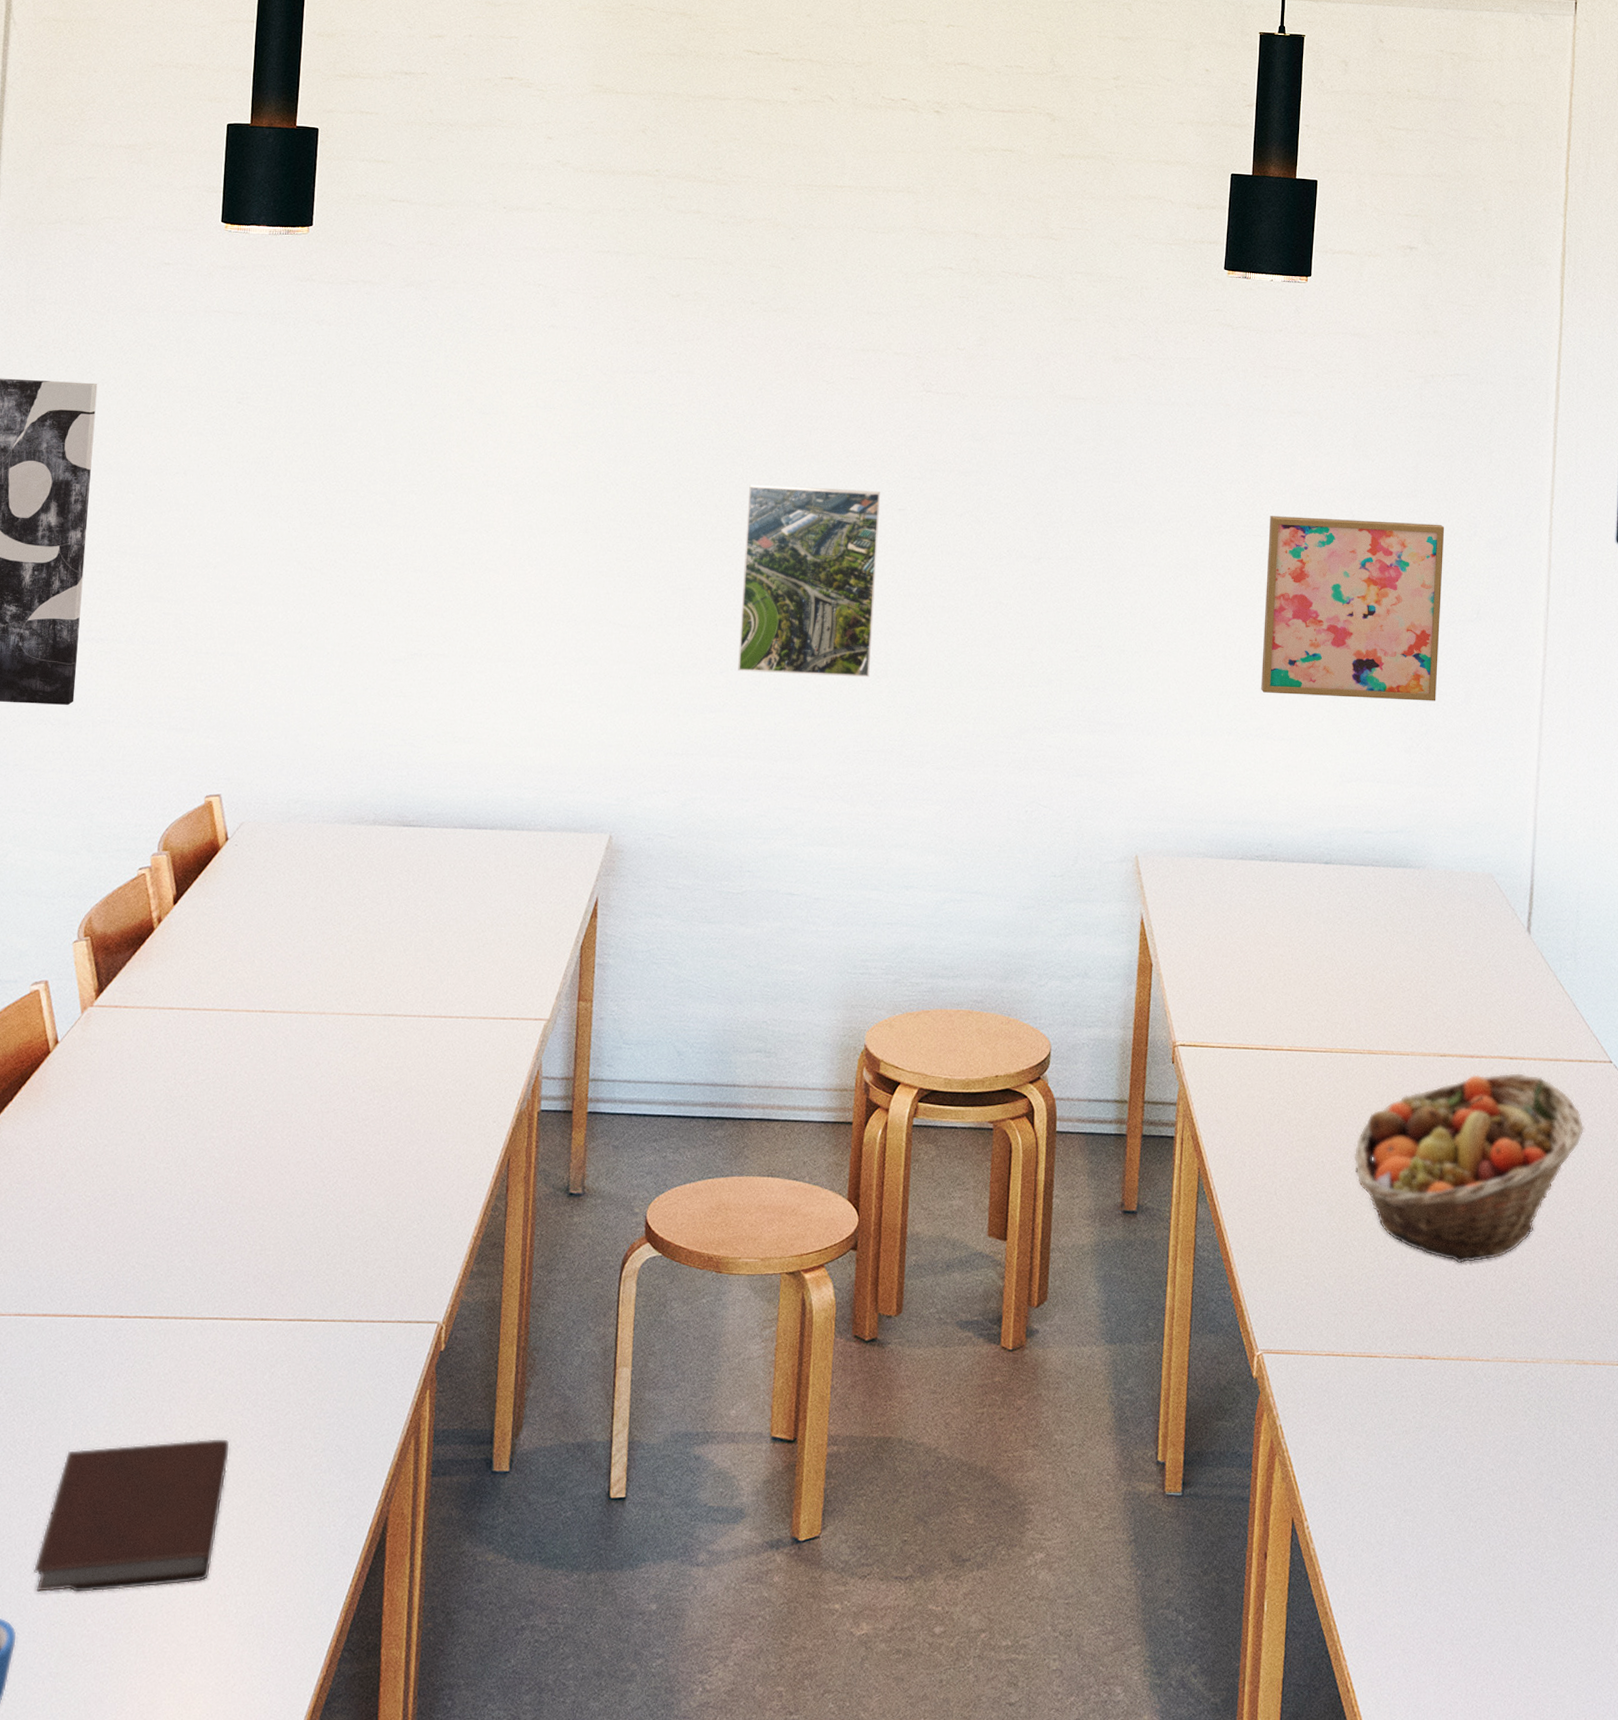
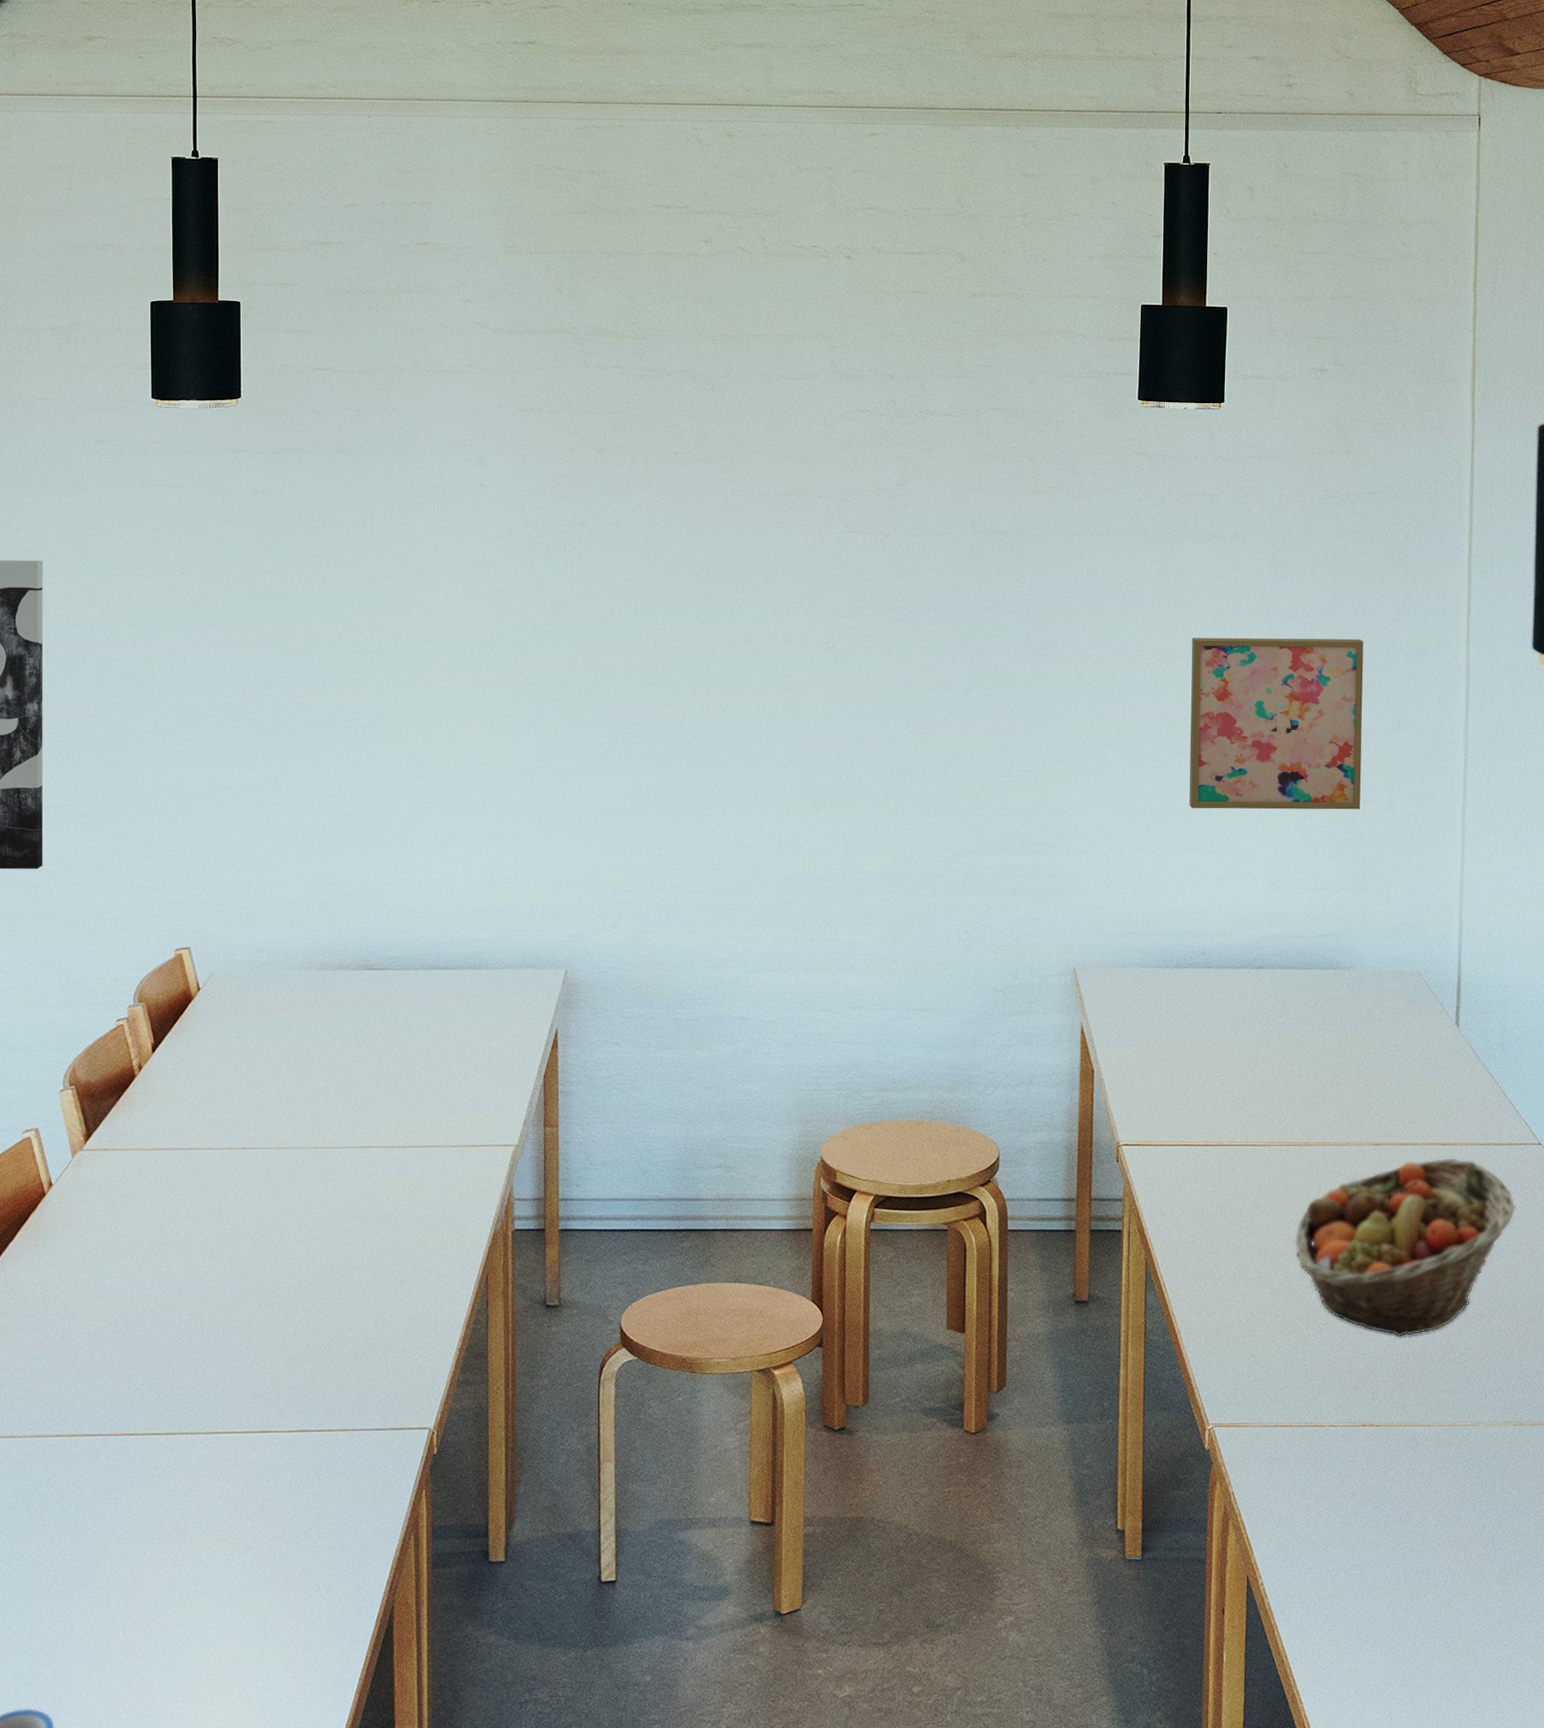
notebook: present [34,1439,230,1593] -> none [66,1542,241,1685]
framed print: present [738,485,881,678] -> none [680,630,811,811]

